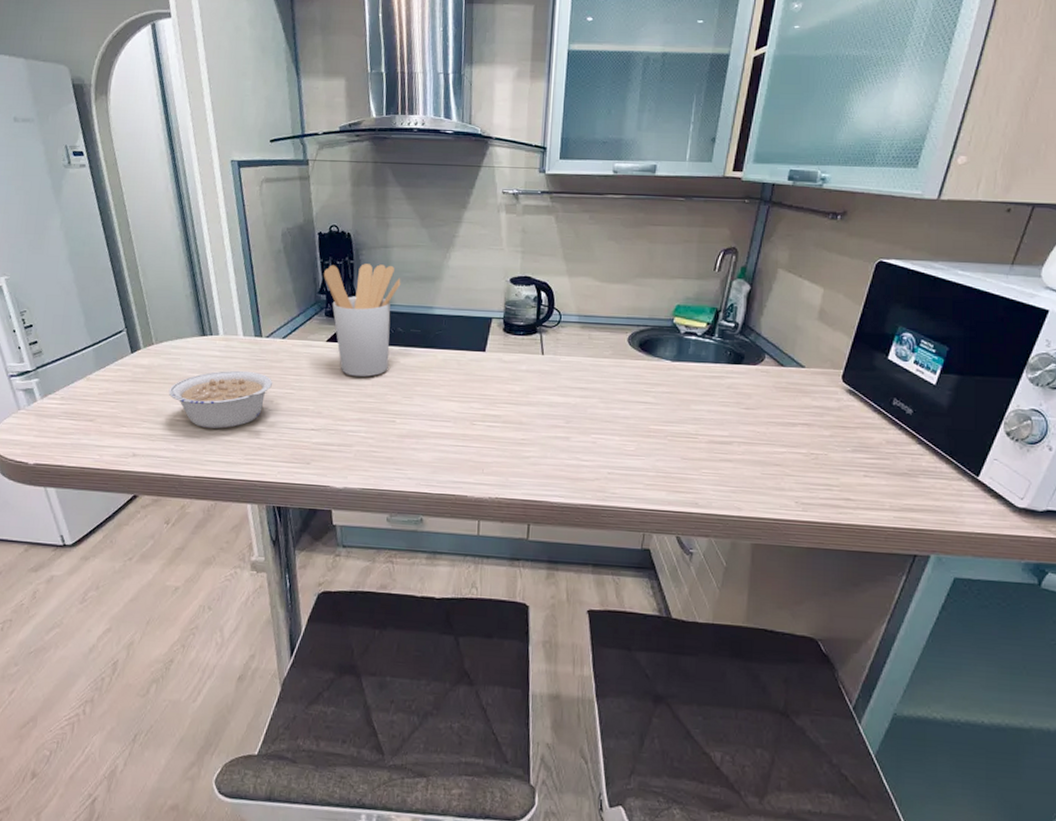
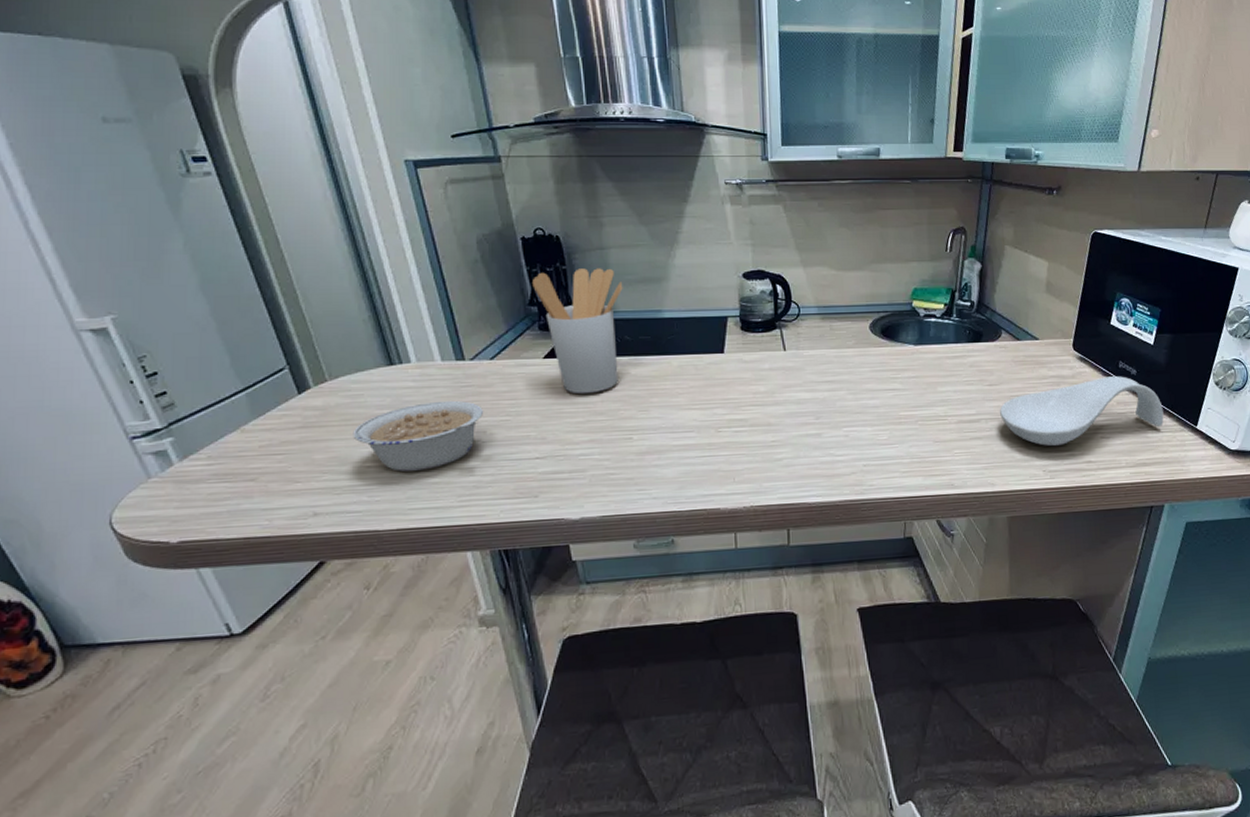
spoon rest: none [755,413,940,479] -> present [1000,376,1164,447]

